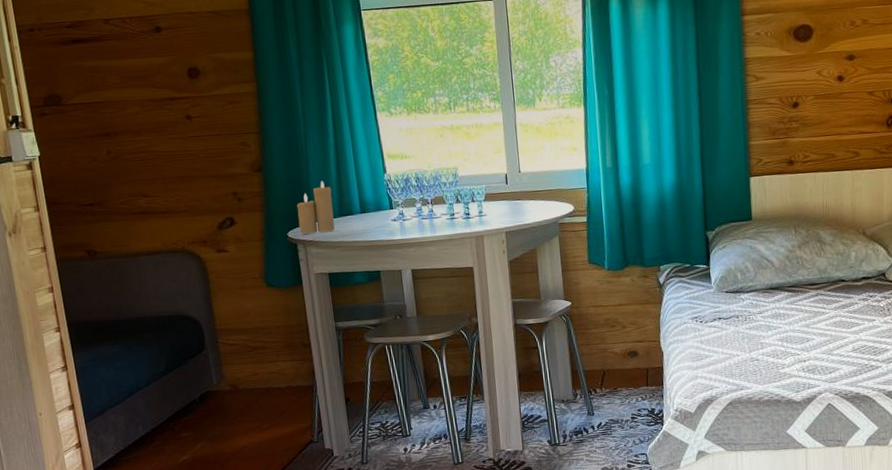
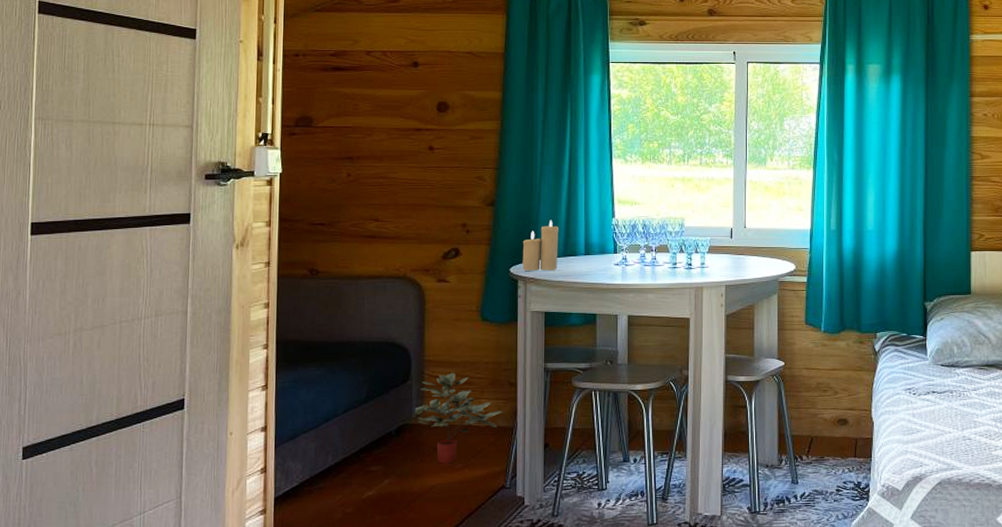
potted plant: none [214,339,301,426] -> present [414,373,503,464]

